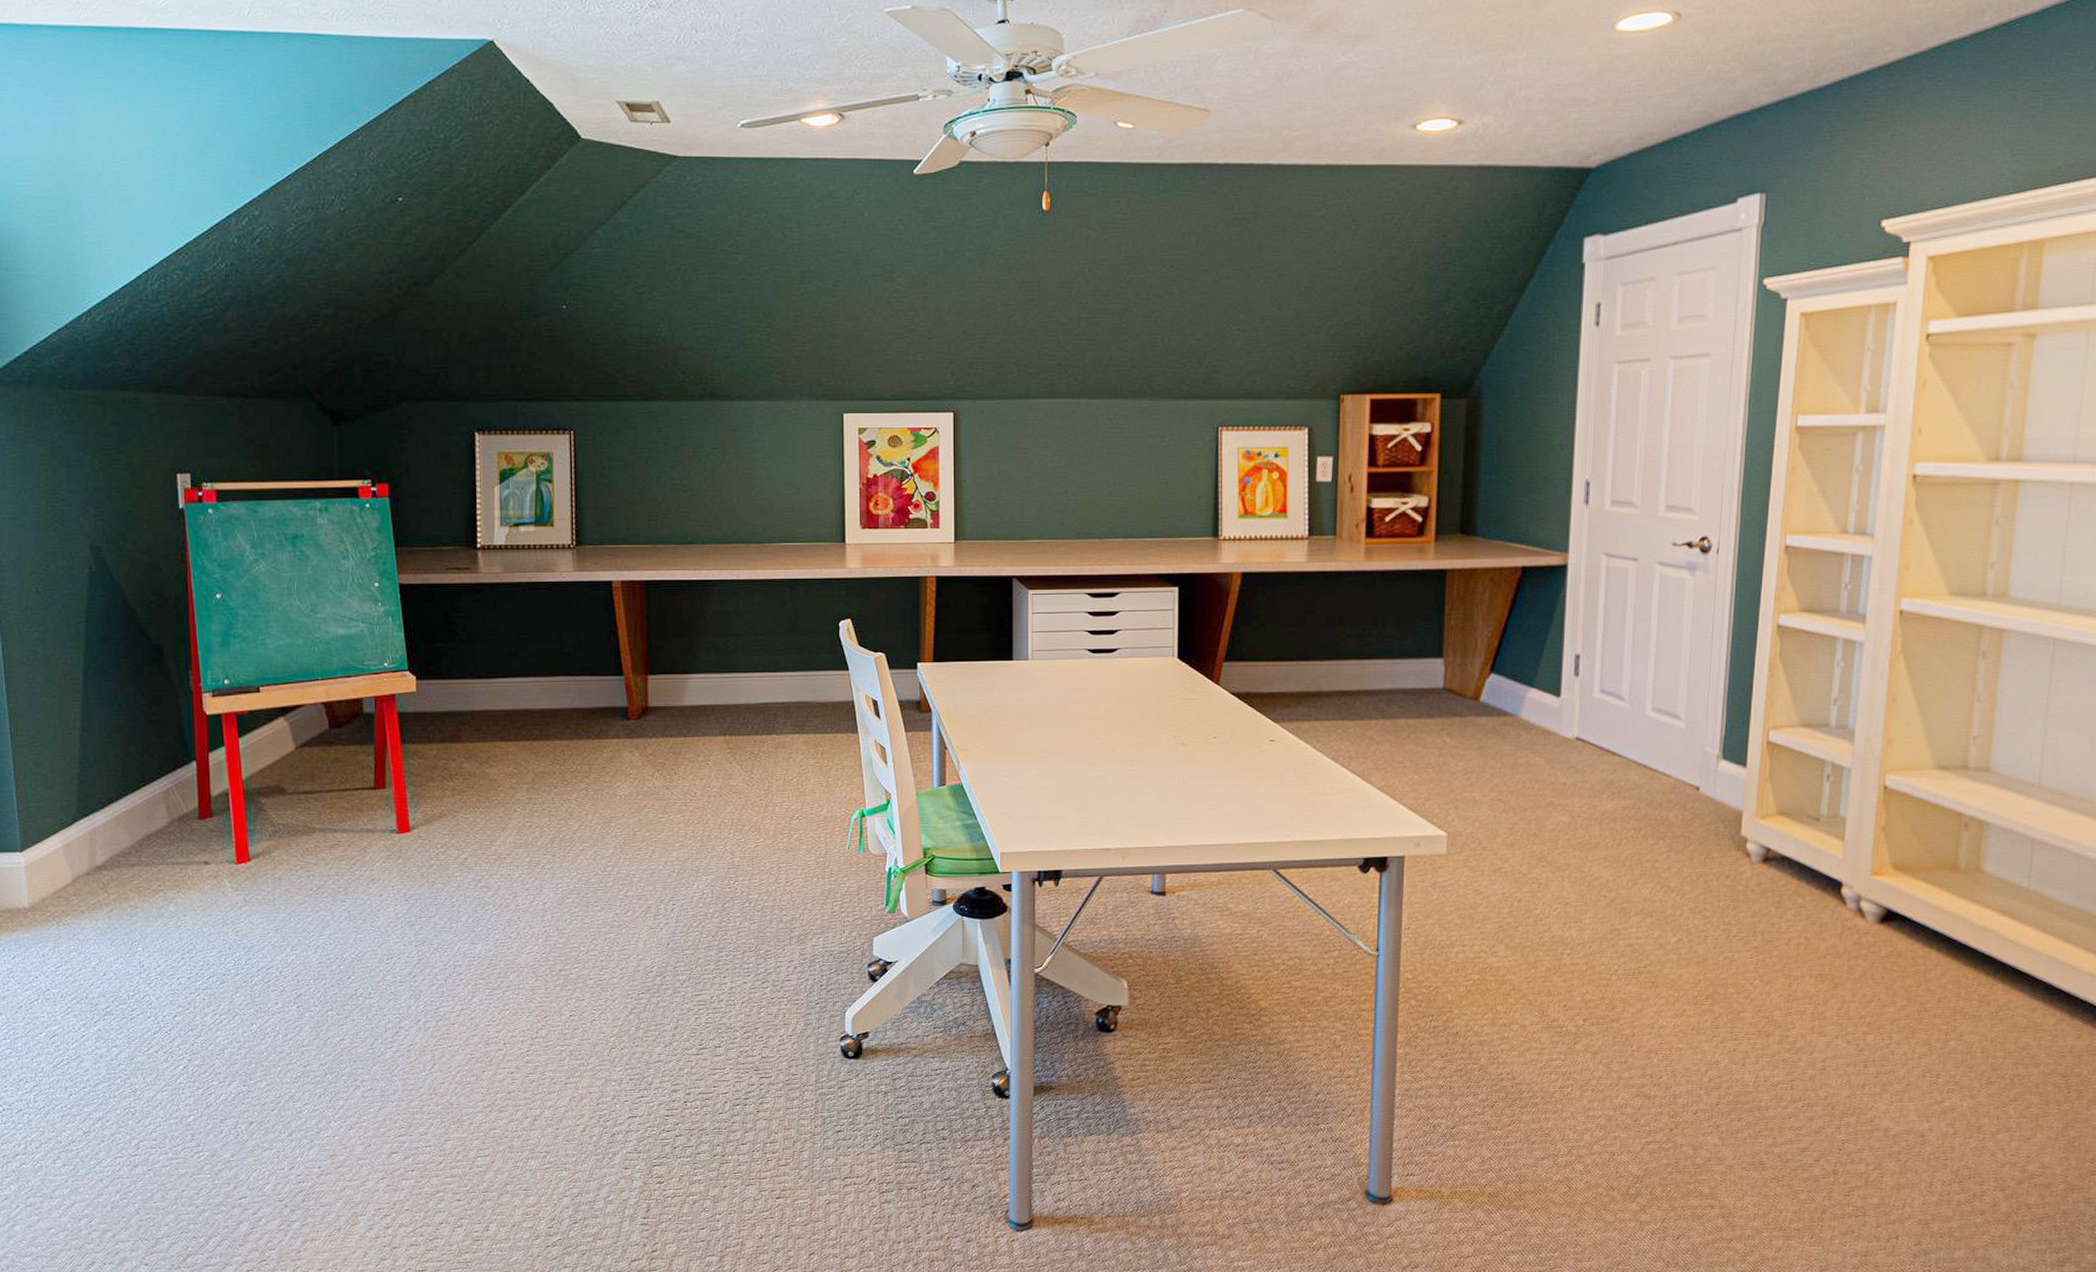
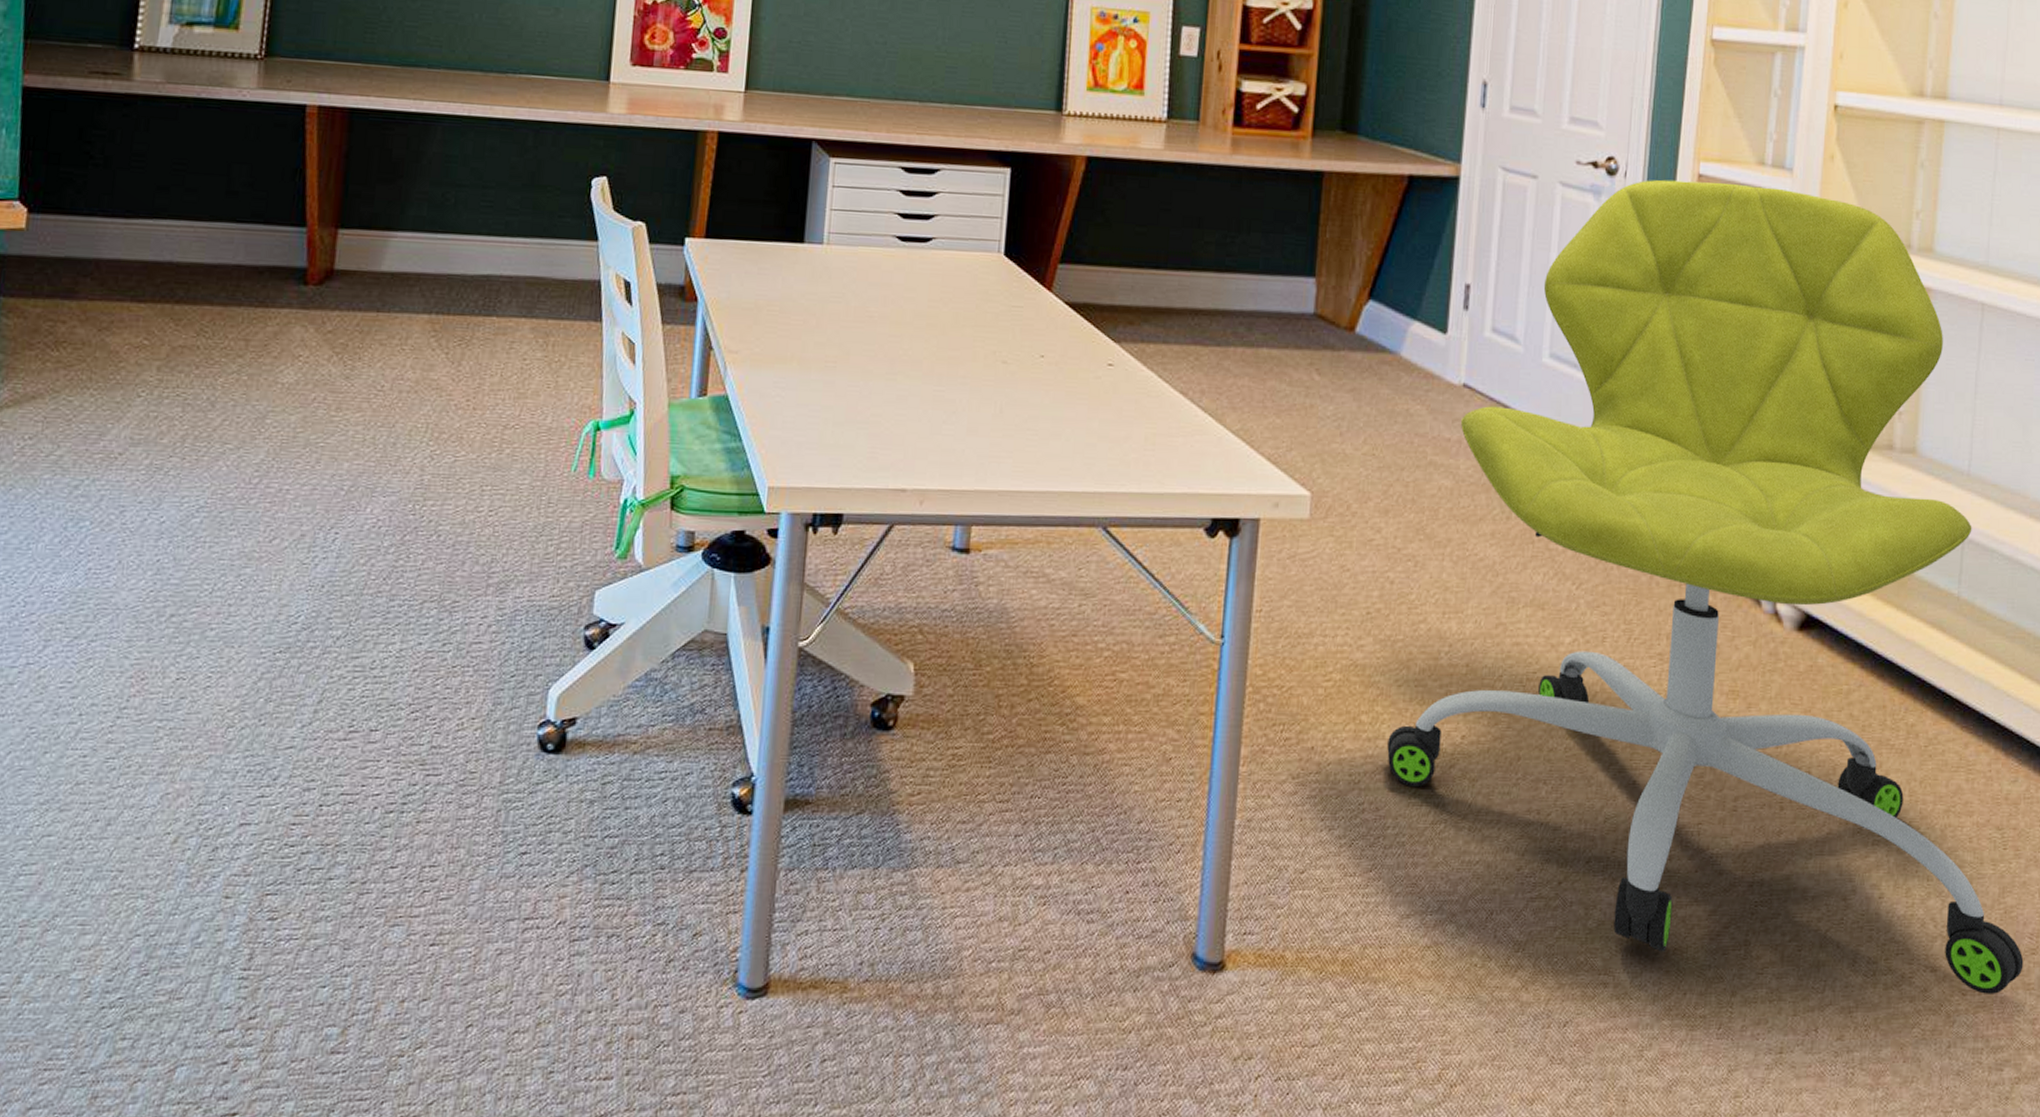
office chair: none [1520,551,2085,1207] -> present [1387,179,2024,994]

